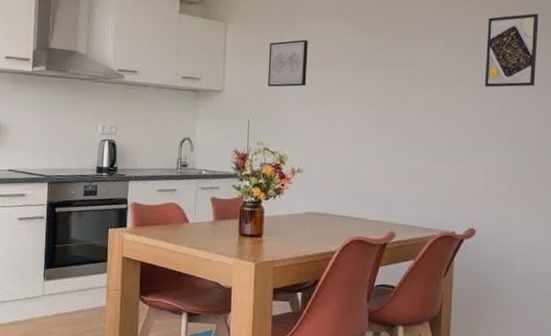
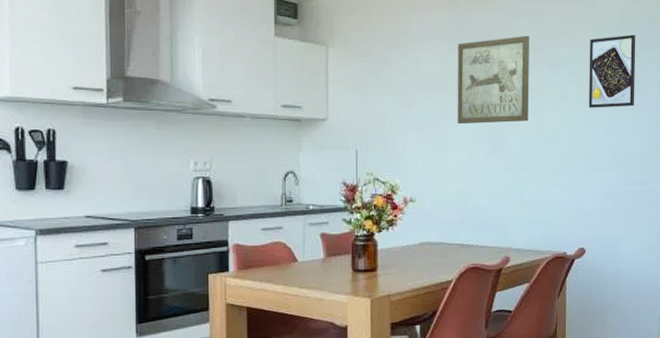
wall art: present [267,39,308,87] -> none [374,63,415,114]
wall art: none [348,13,424,100] -> present [457,35,529,124]

